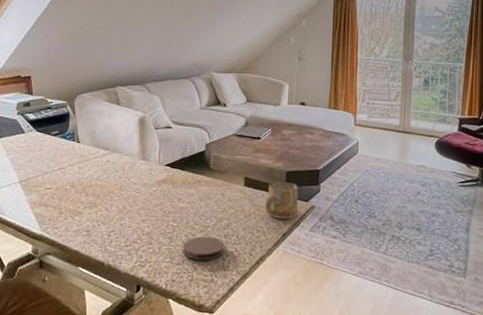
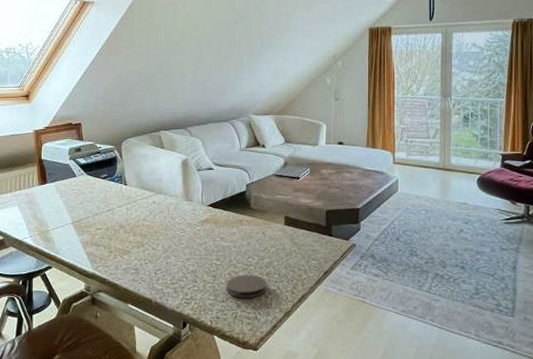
mug: present [265,181,299,220] -> none [306,220,339,258]

